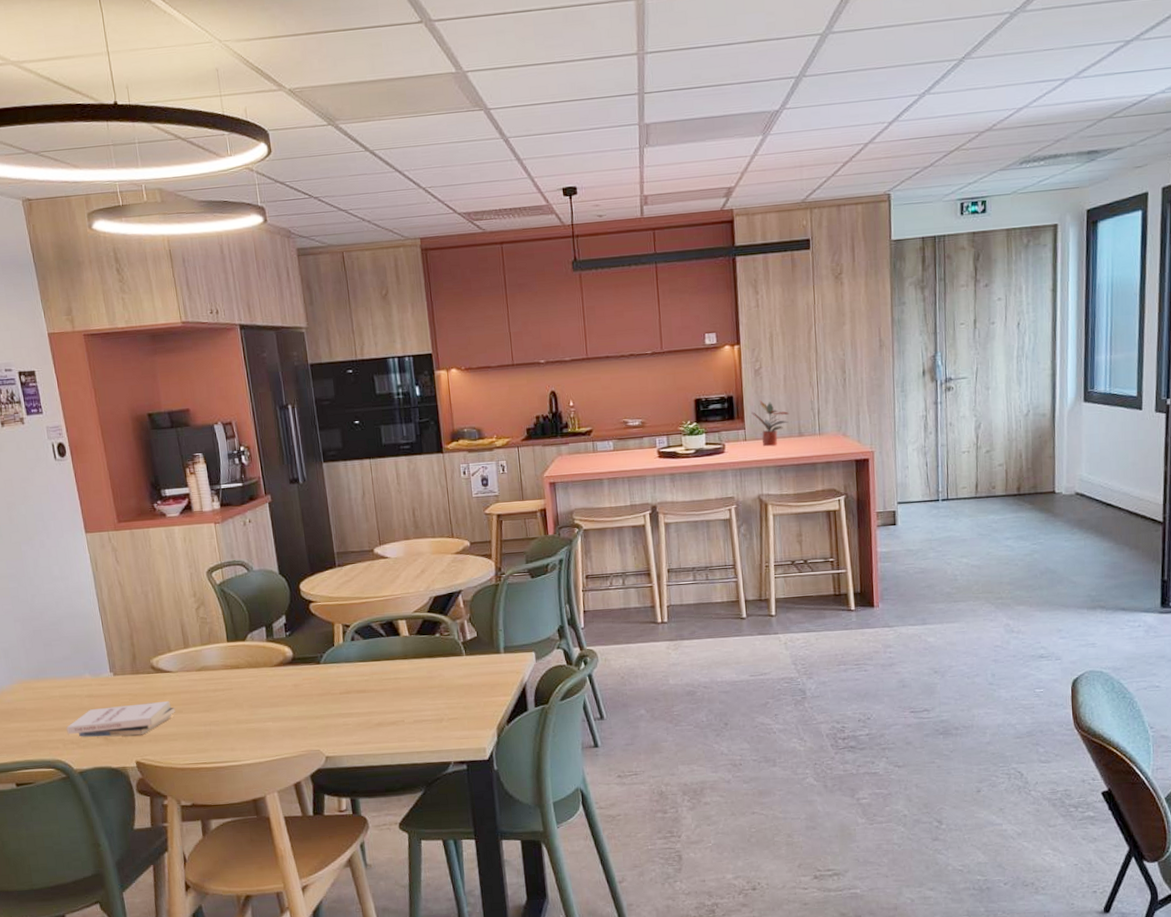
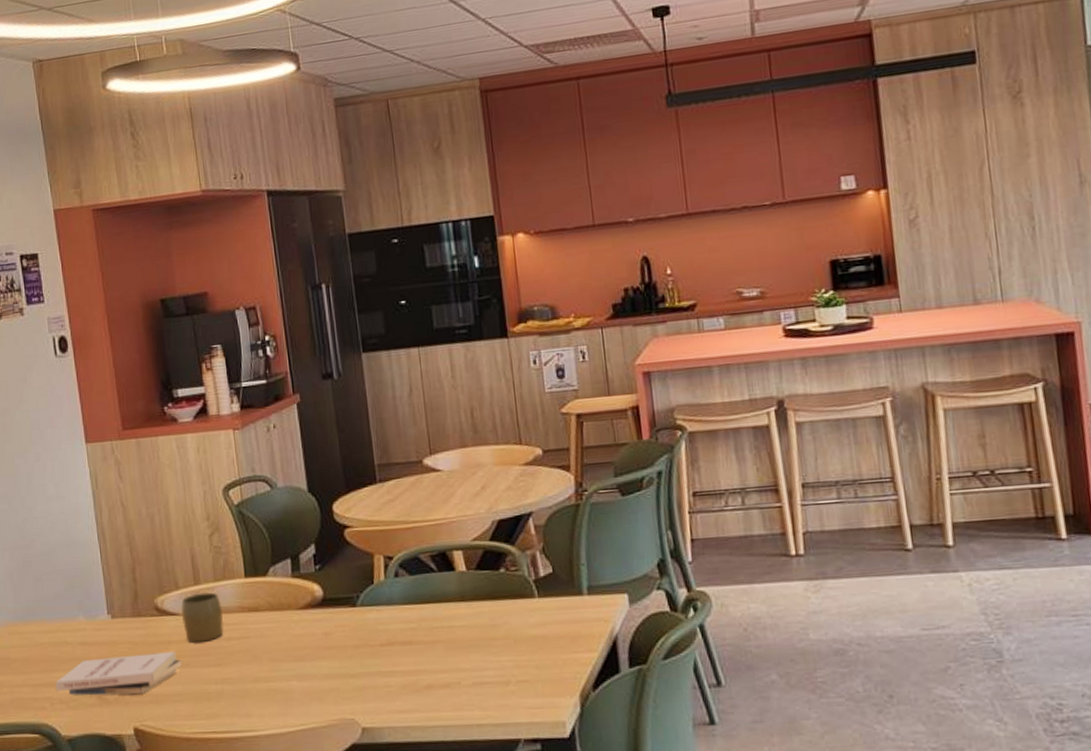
mug: none [173,654,211,694] -> present [181,592,224,642]
potted plant: present [751,400,789,447] -> none [907,259,959,320]

